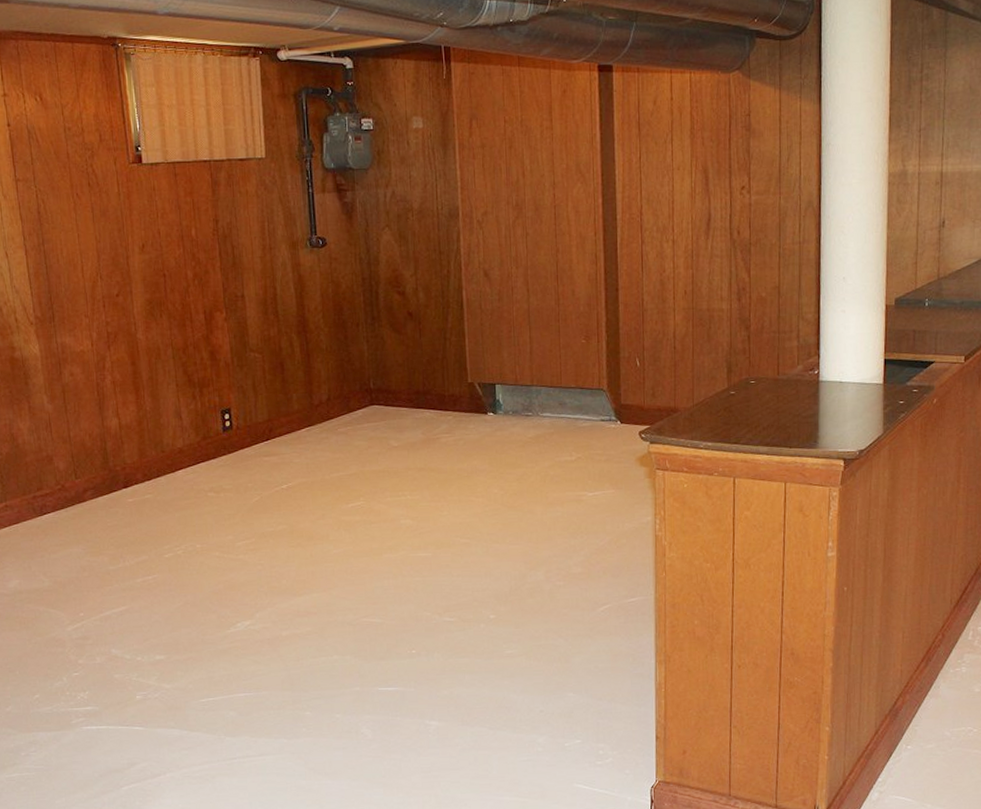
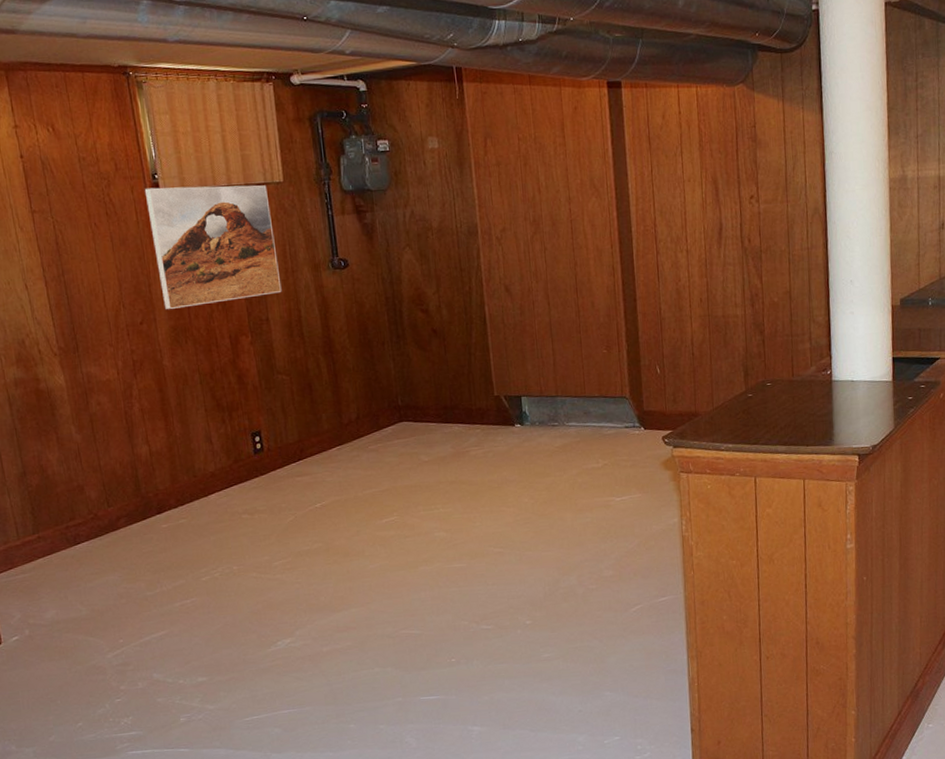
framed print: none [127,159,259,282] -> present [144,185,282,309]

